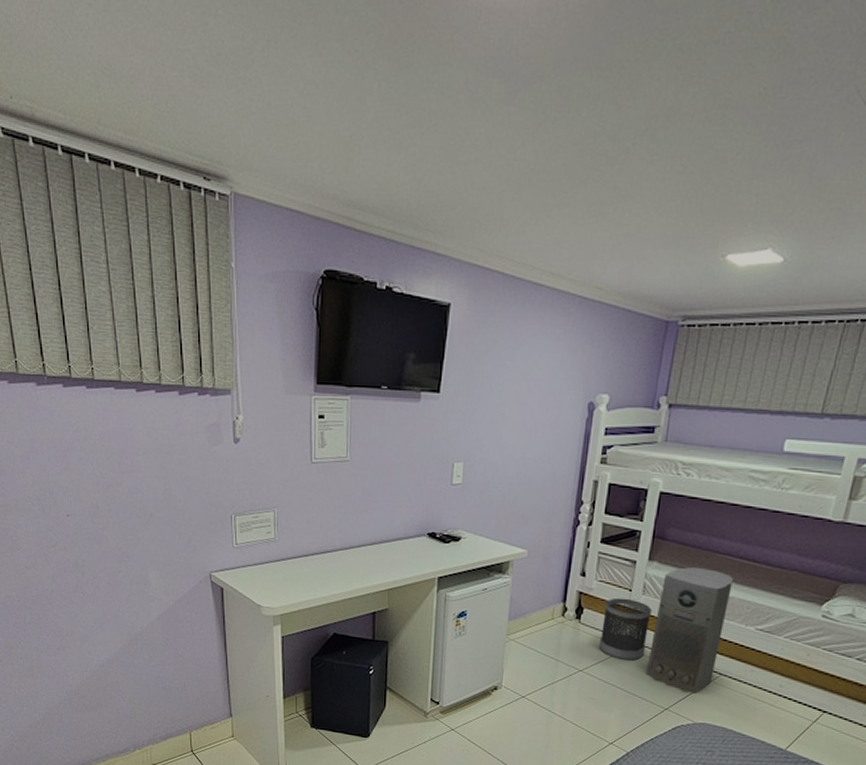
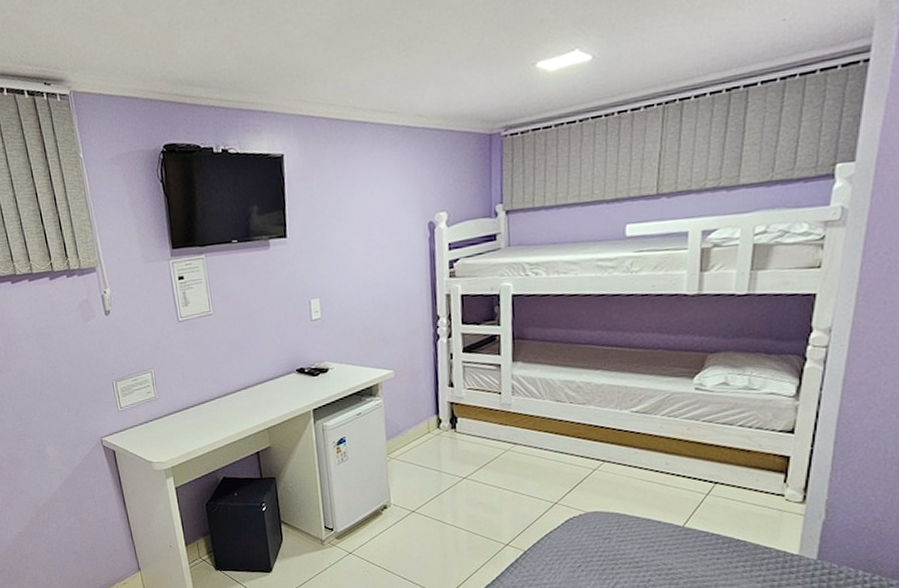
wastebasket: present [598,597,652,661] -> none [477,401,525,462]
air purifier: present [646,566,733,693] -> none [529,360,600,484]

